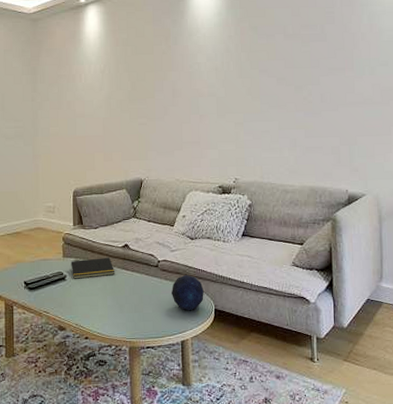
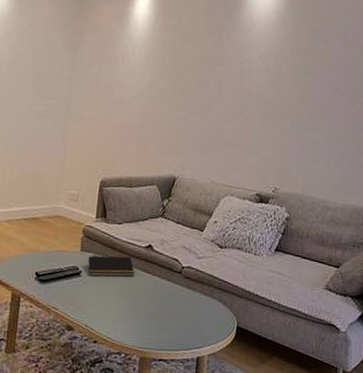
decorative orb: present [171,274,204,311] -> none [191,285,228,326]

